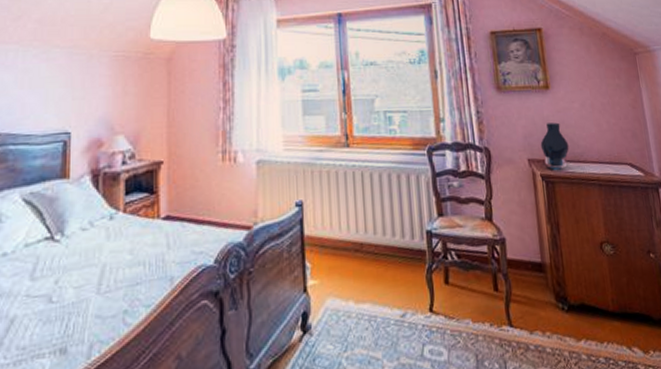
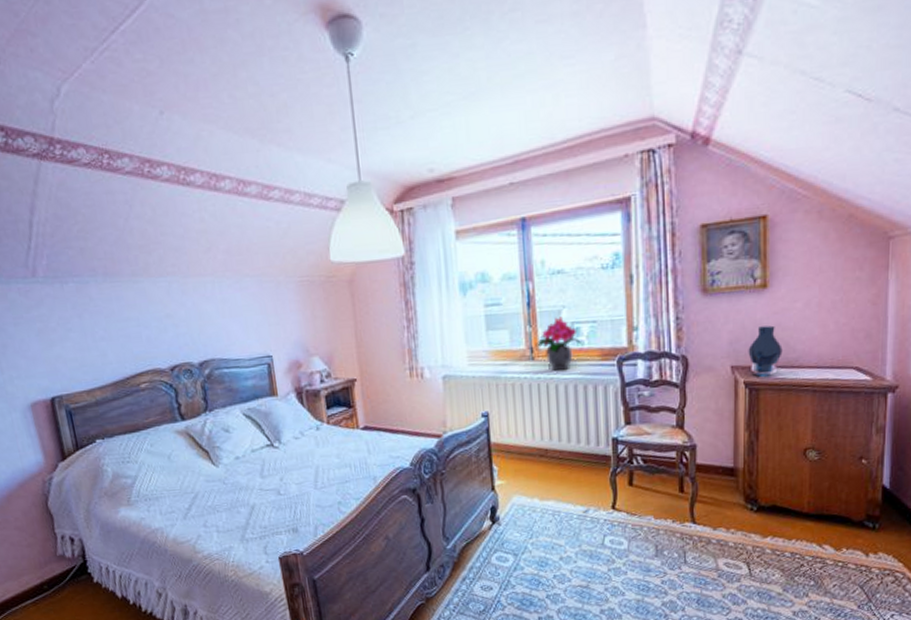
potted flower: none [350,105,395,159] -> present [535,316,583,371]

